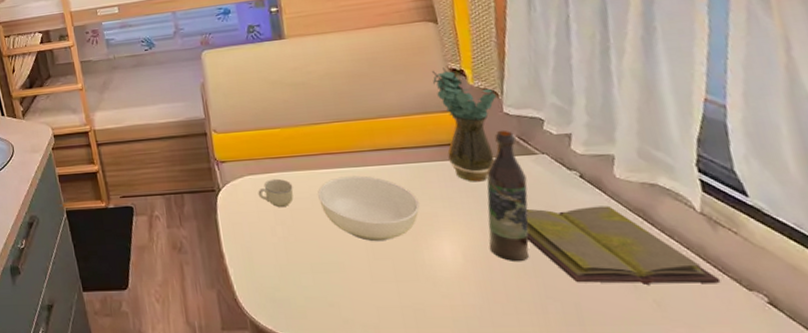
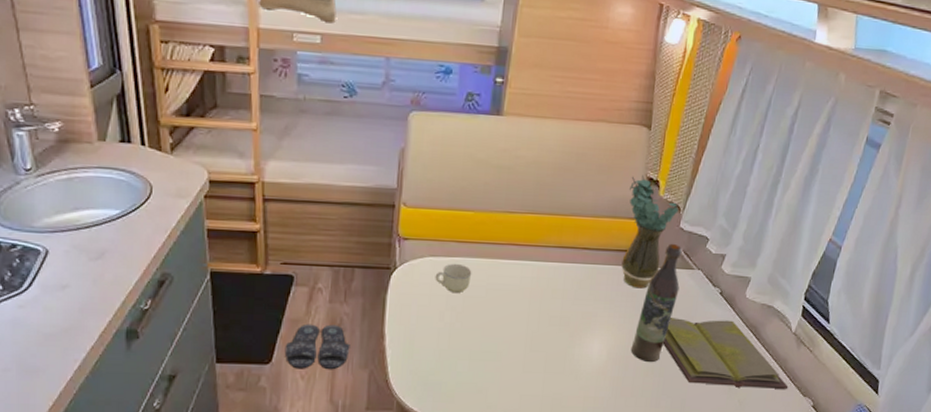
slippers: none [137,248,195,293] -> present [284,324,350,370]
bowl: present [318,175,420,242] -> none [494,269,585,335]

